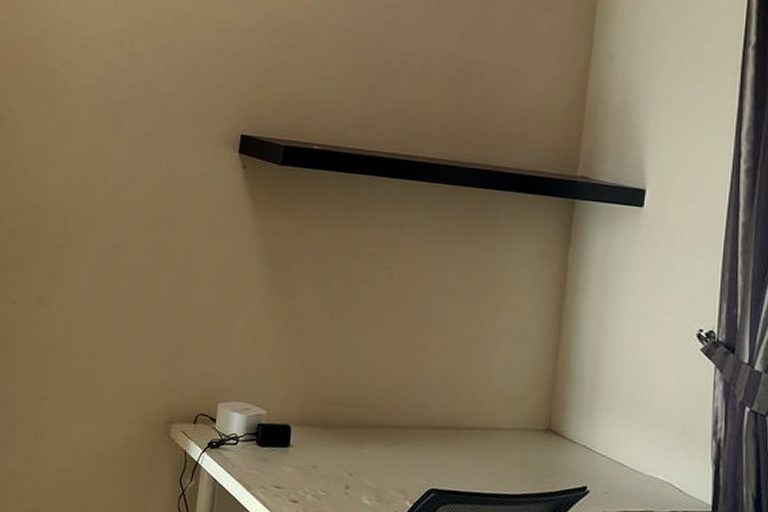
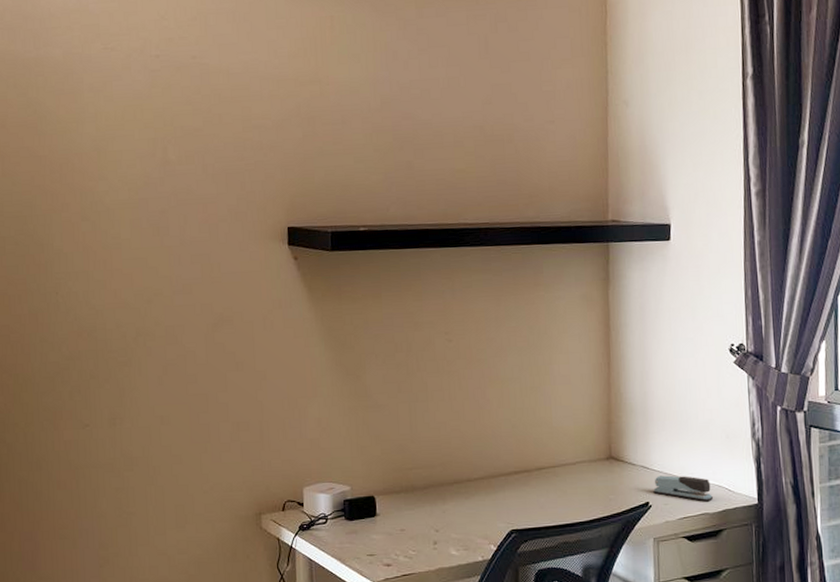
stapler: none [593,459,661,499] -> present [653,475,714,502]

